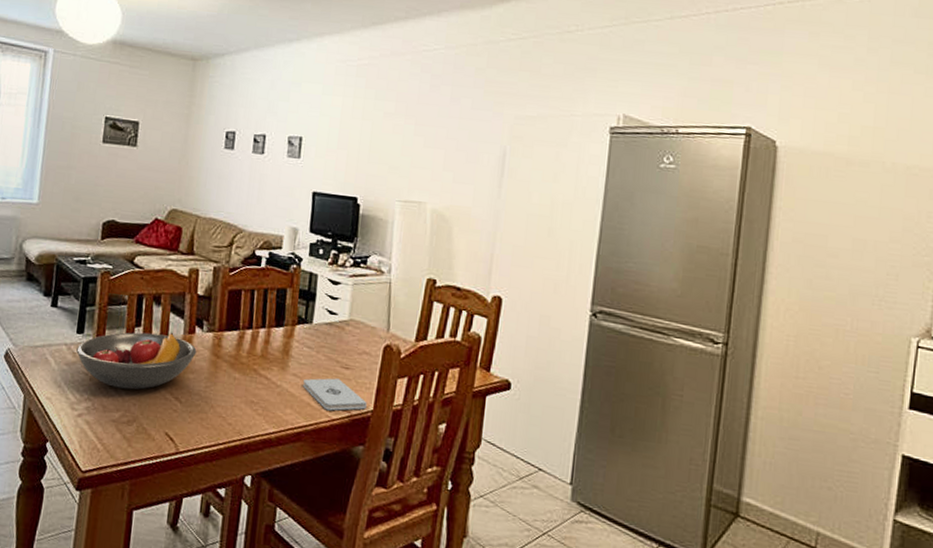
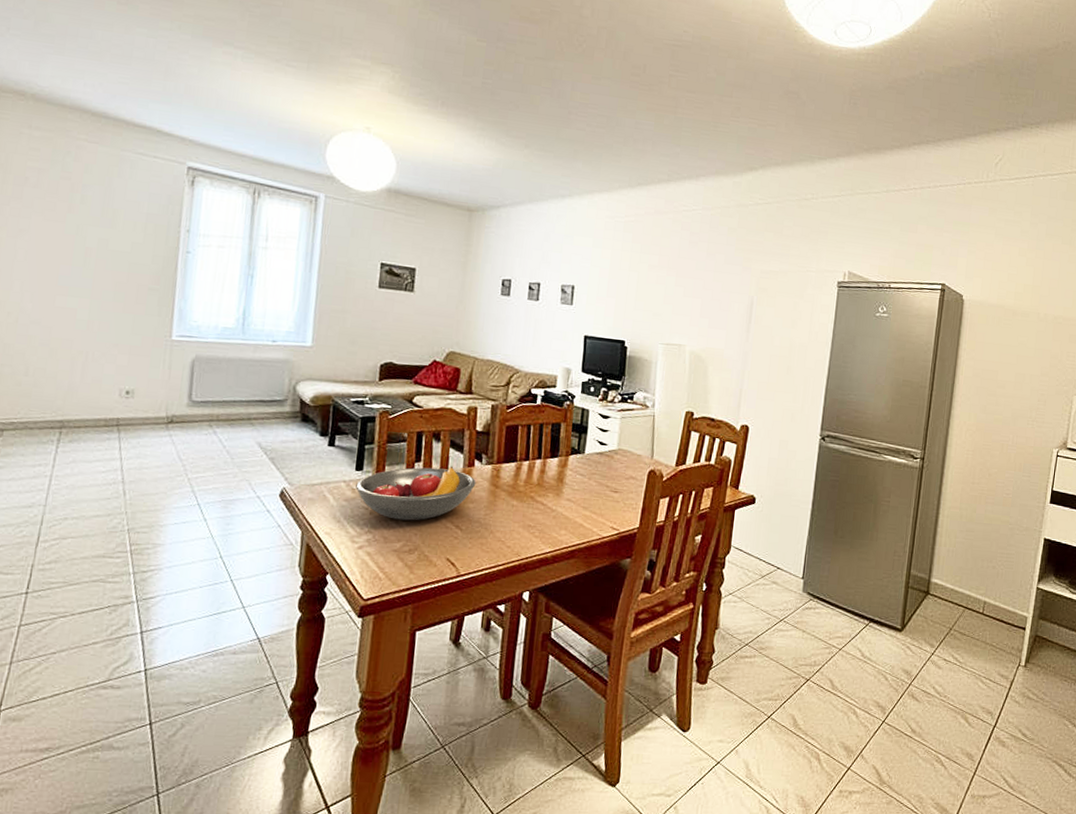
notepad: present [303,378,367,411] -> none [576,501,633,530]

